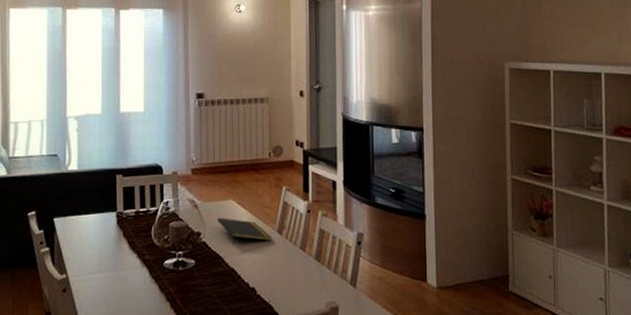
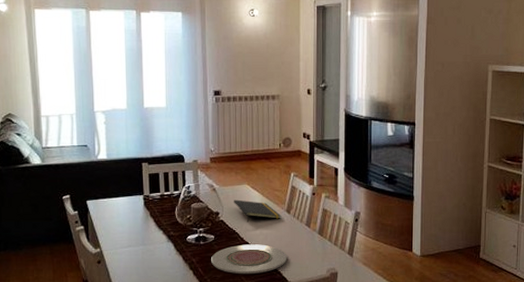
plate: none [191,271,279,308] -> present [211,244,288,275]

